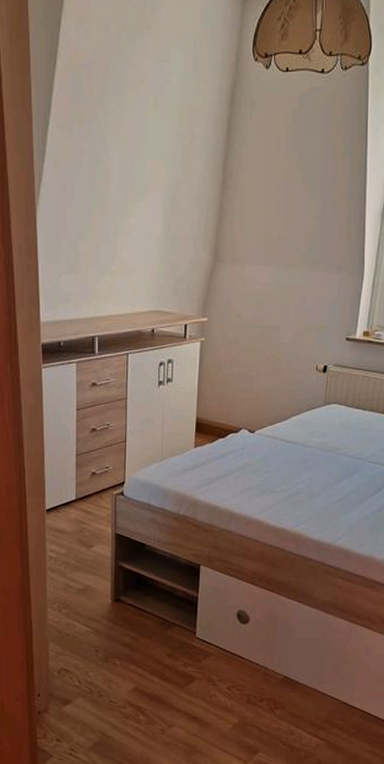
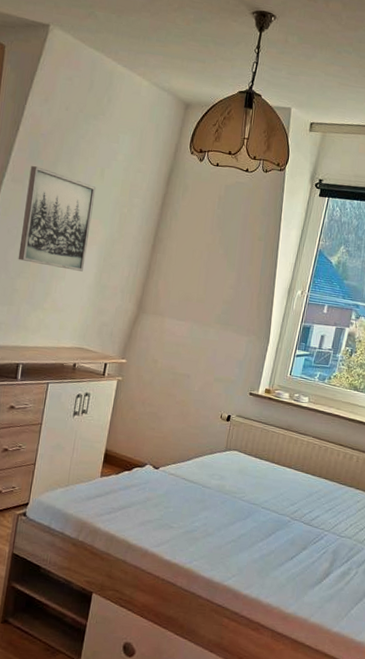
wall art: none [75,106,151,224] -> present [18,166,96,272]

